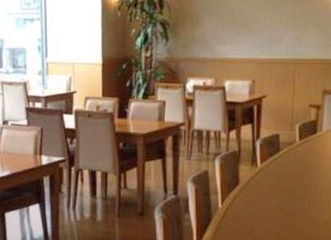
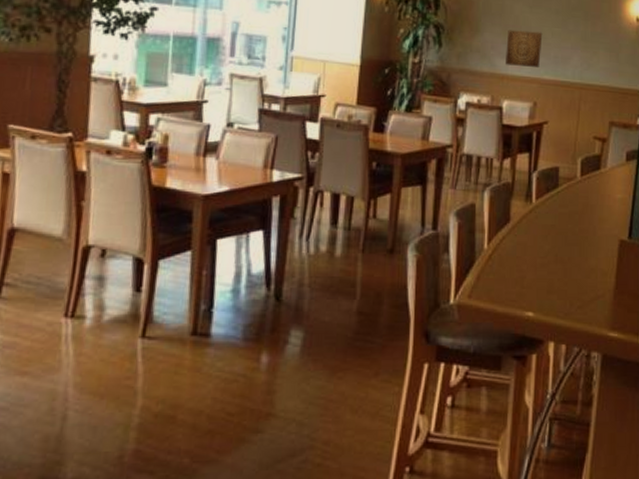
wall art: none [224,18,256,50] -> present [506,29,543,67]

